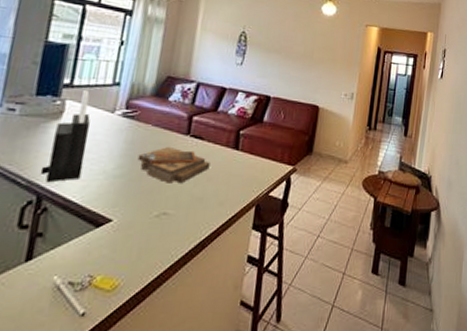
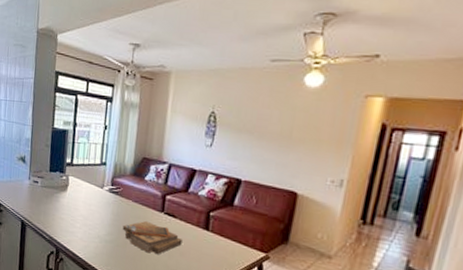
knife block: present [40,89,90,183] -> none [56,167,87,240]

